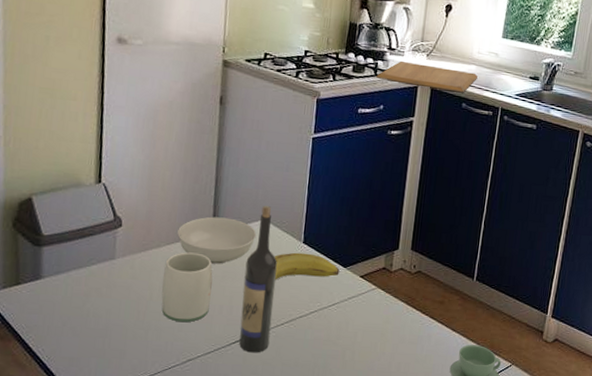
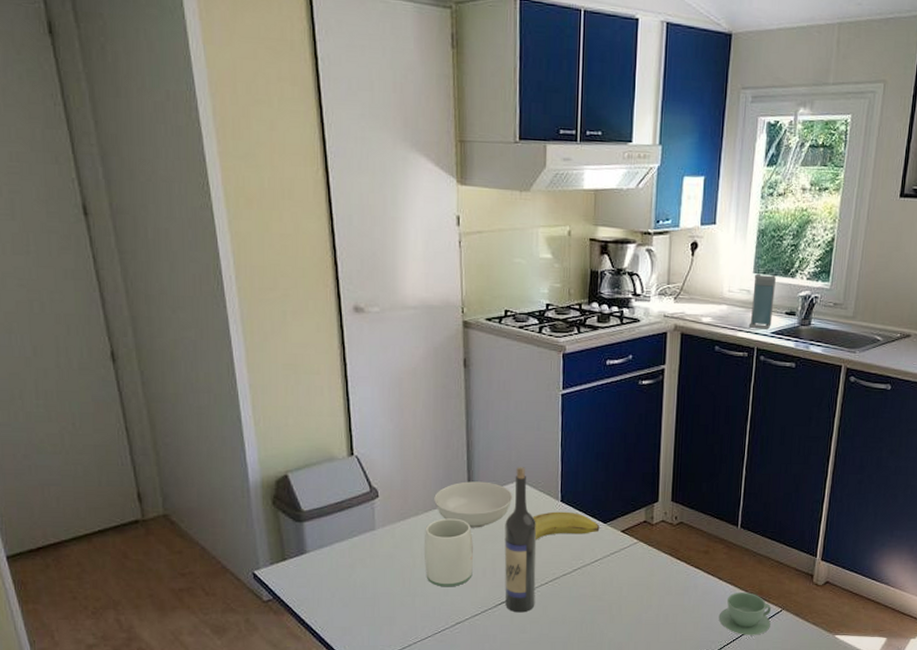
chopping board: present [376,60,478,93] -> none [623,306,730,335]
soap dispenser: none [495,38,523,91] -> present [748,273,776,330]

